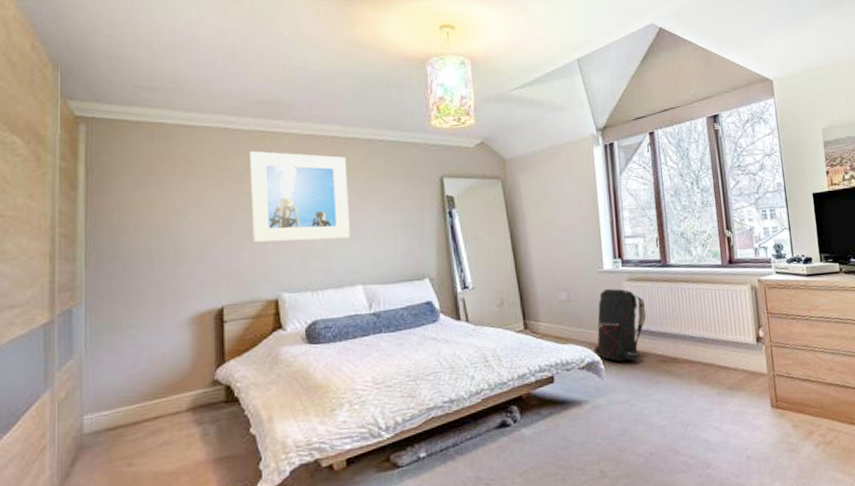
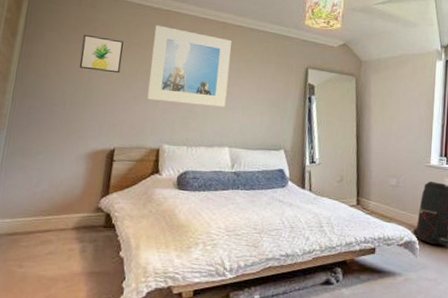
wall art: none [162,174,215,217] -> present [79,34,124,74]

